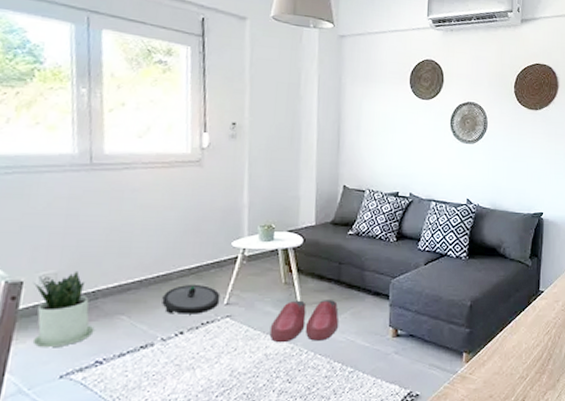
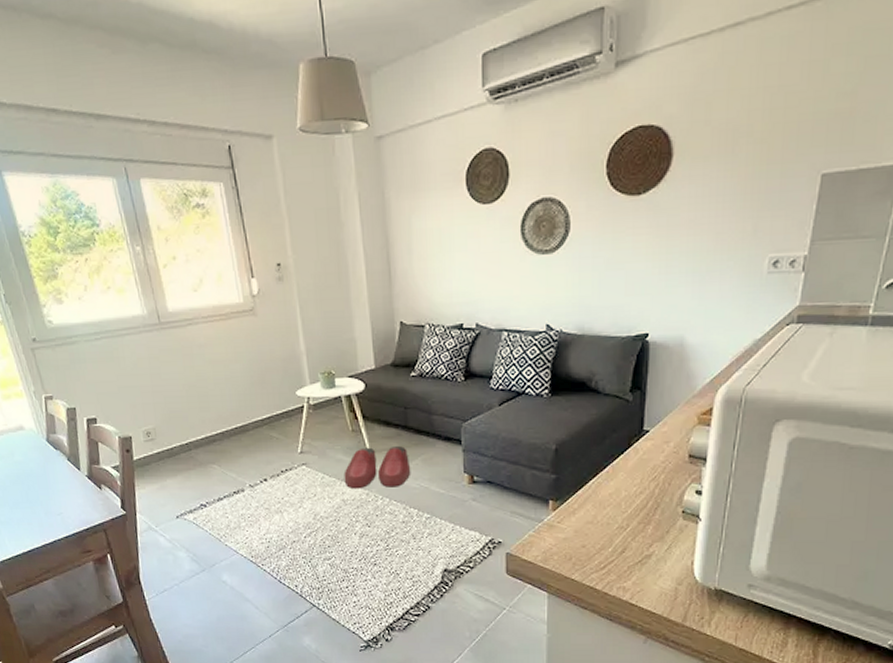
planter: present [32,270,95,348] -> none [140,425,194,493]
robot vacuum: present [162,285,221,314] -> none [243,435,294,463]

